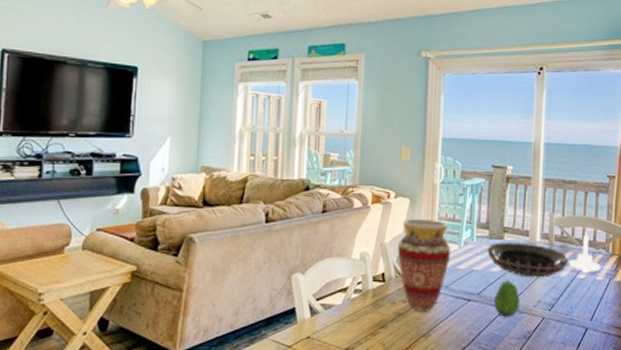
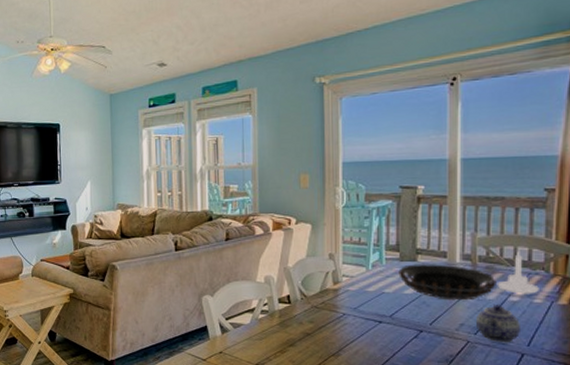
vase: present [397,219,451,311] -> none [301,243,358,332]
fruit: present [494,281,520,318] -> none [409,303,439,340]
teapot: none [551,282,585,317] -> present [476,305,520,342]

